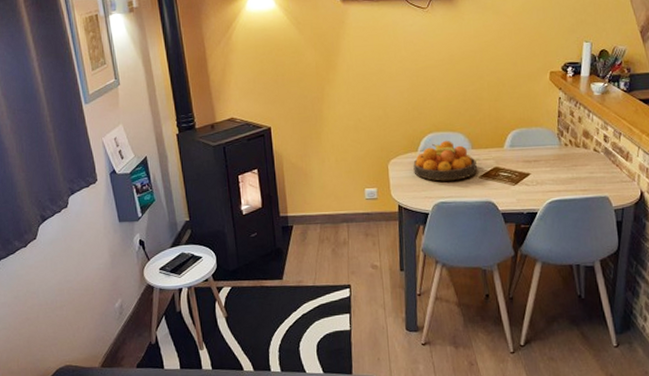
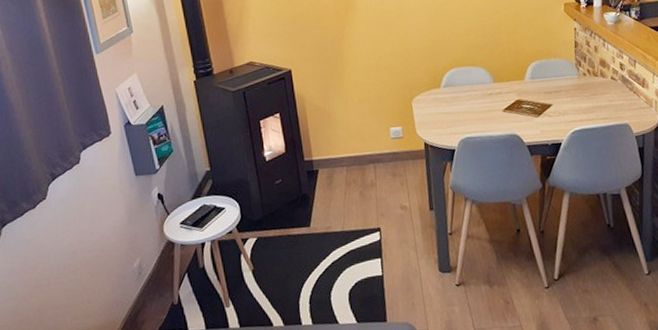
fruit bowl: present [413,140,477,181] -> none [436,75,500,117]

